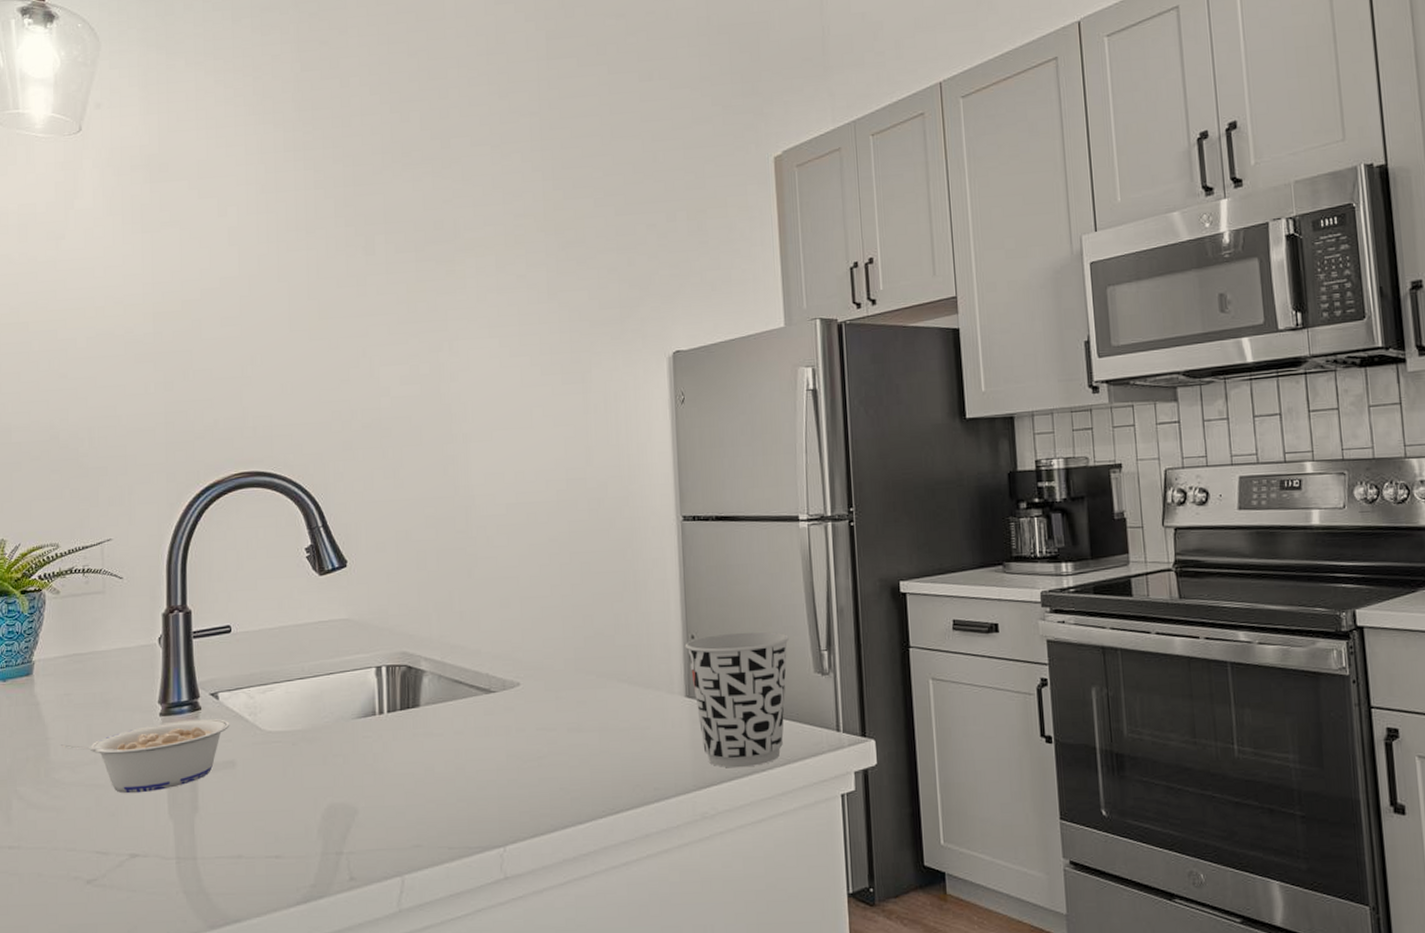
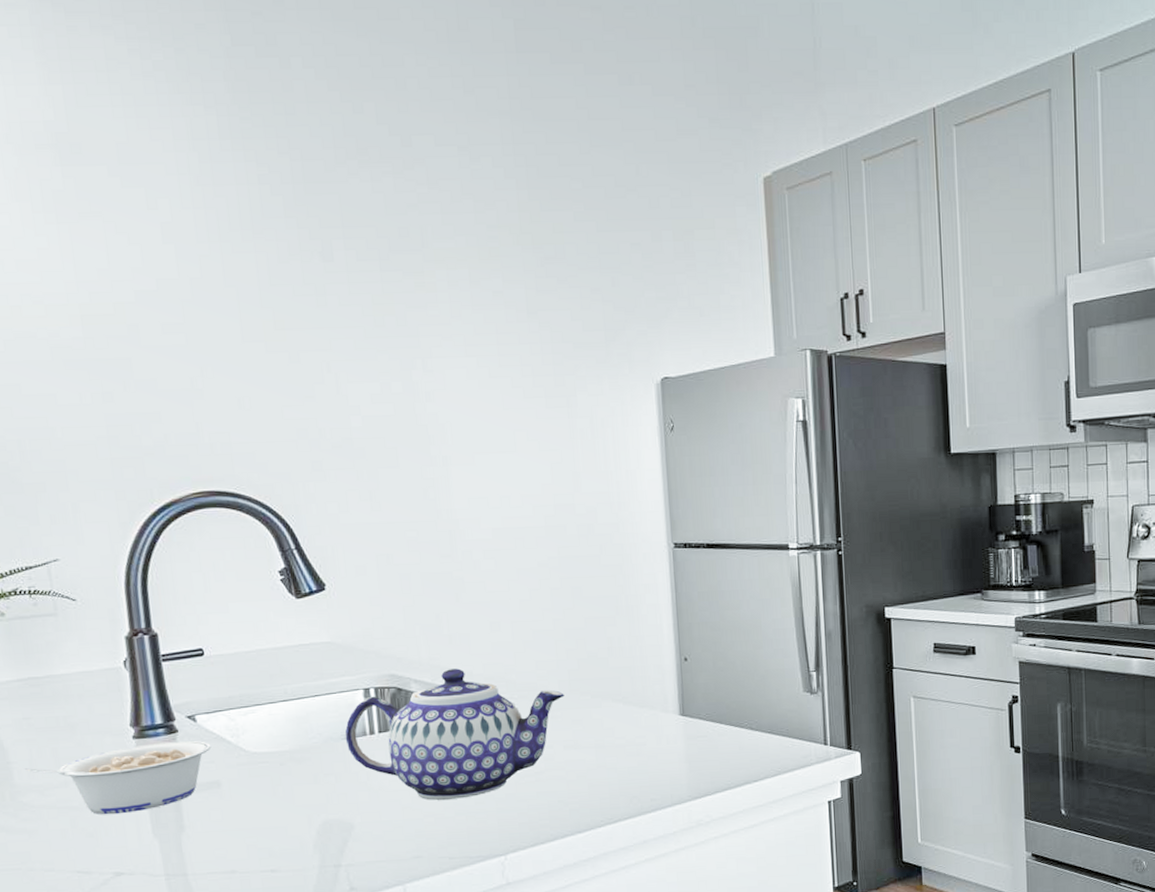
teapot: none [355,646,570,785] -> present [345,668,564,800]
cup: present [685,631,789,768] -> none [678,654,779,780]

